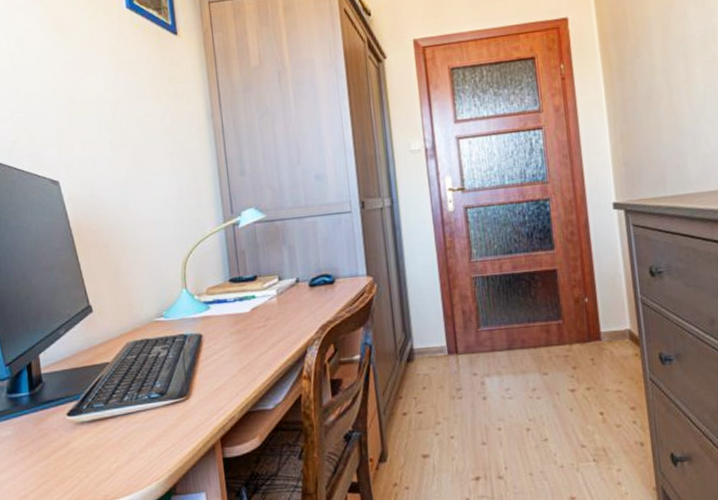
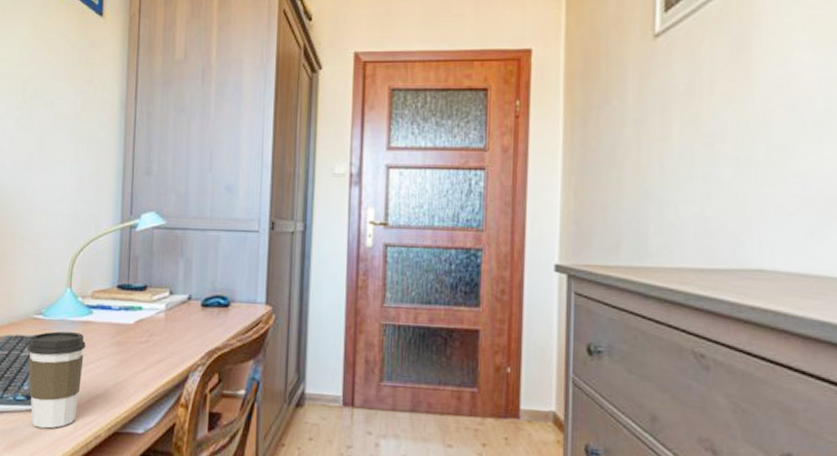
coffee cup: none [153,327,210,420] -> present [26,331,86,429]

